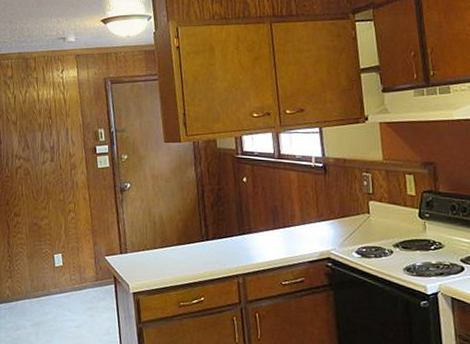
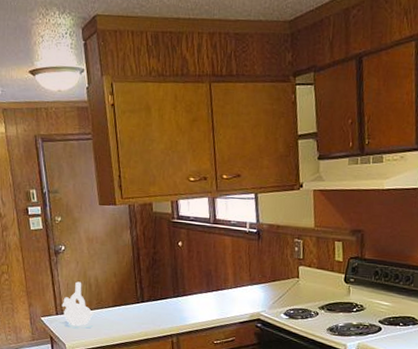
teapot: none [126,219,158,265] -> present [61,281,94,326]

